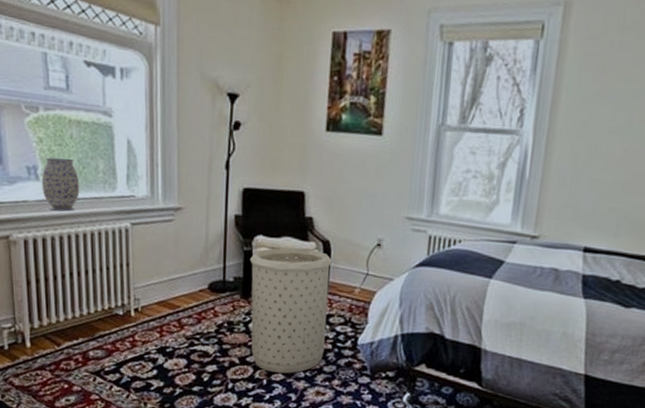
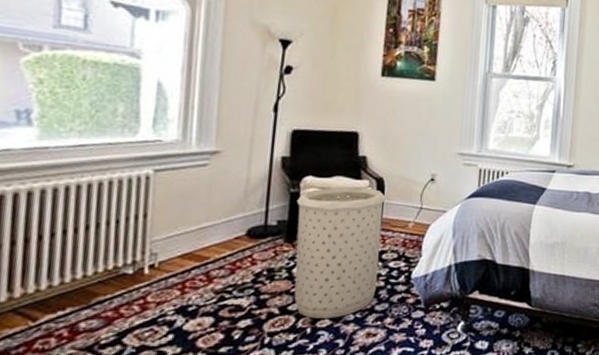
vase: present [42,157,80,212] -> none [35,100,90,161]

